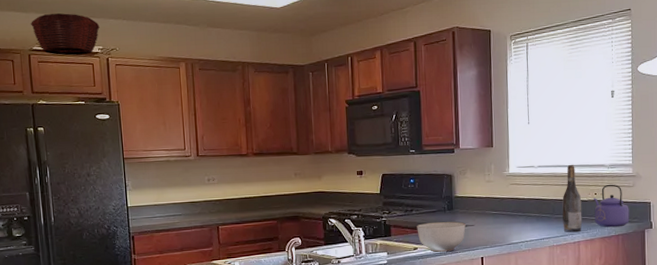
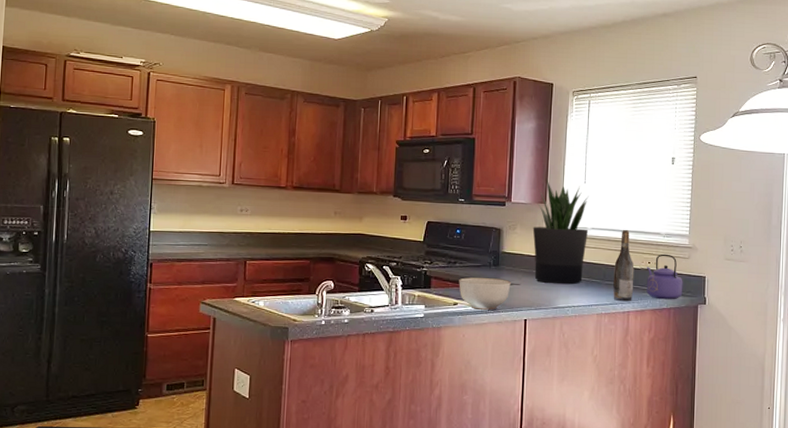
woven basket: present [30,13,100,56] -> none [71,20,145,67]
planter: none [482,123,536,222] -> present [532,179,589,285]

